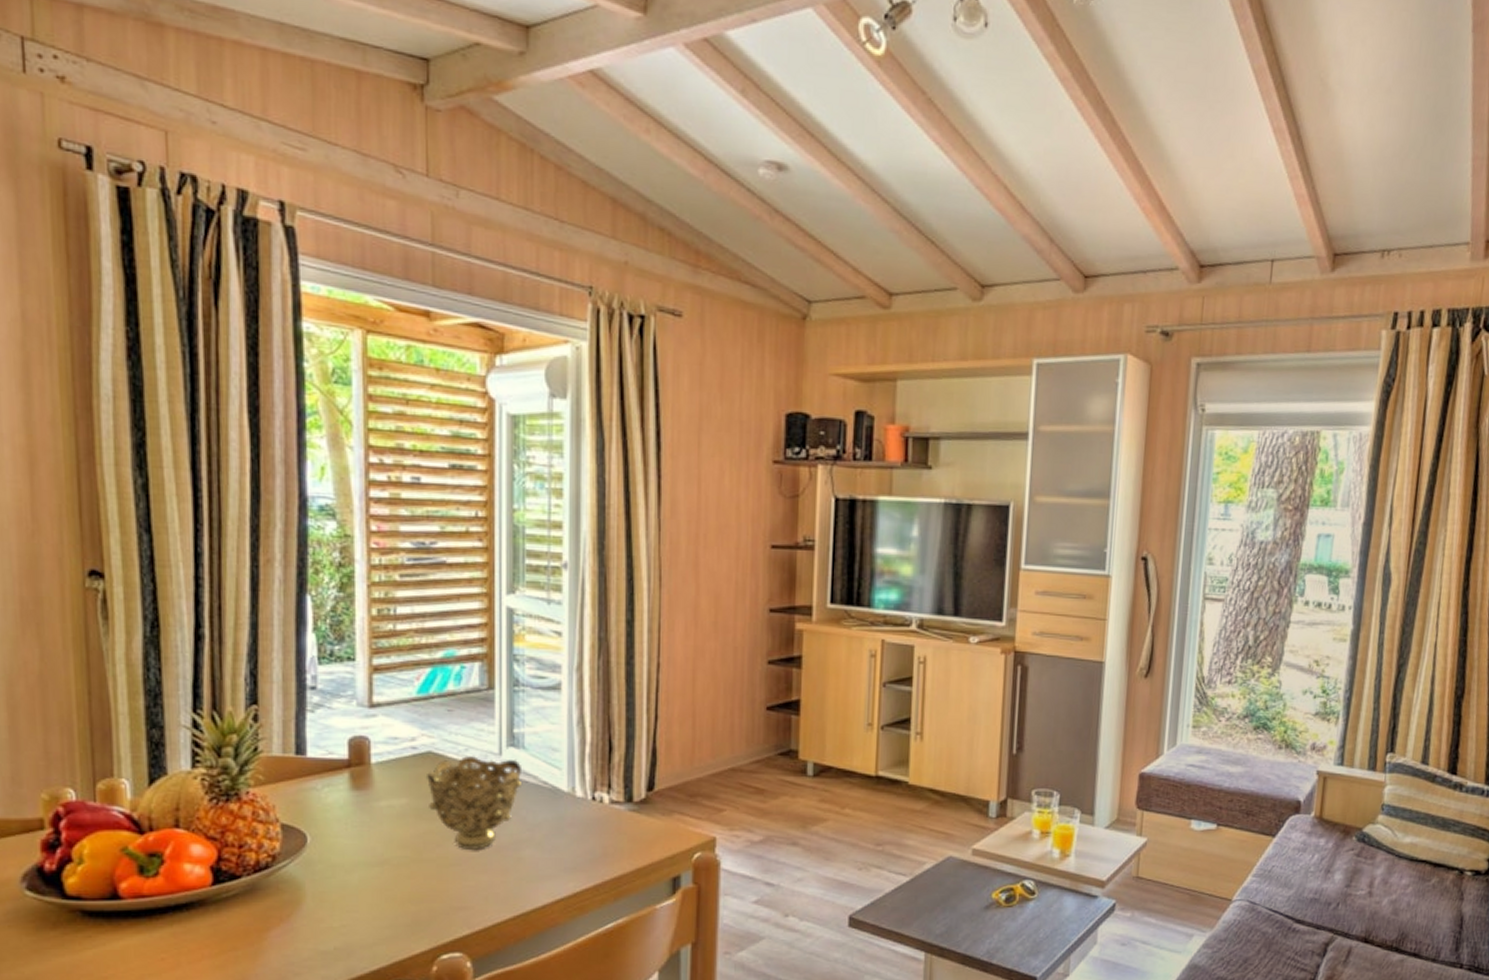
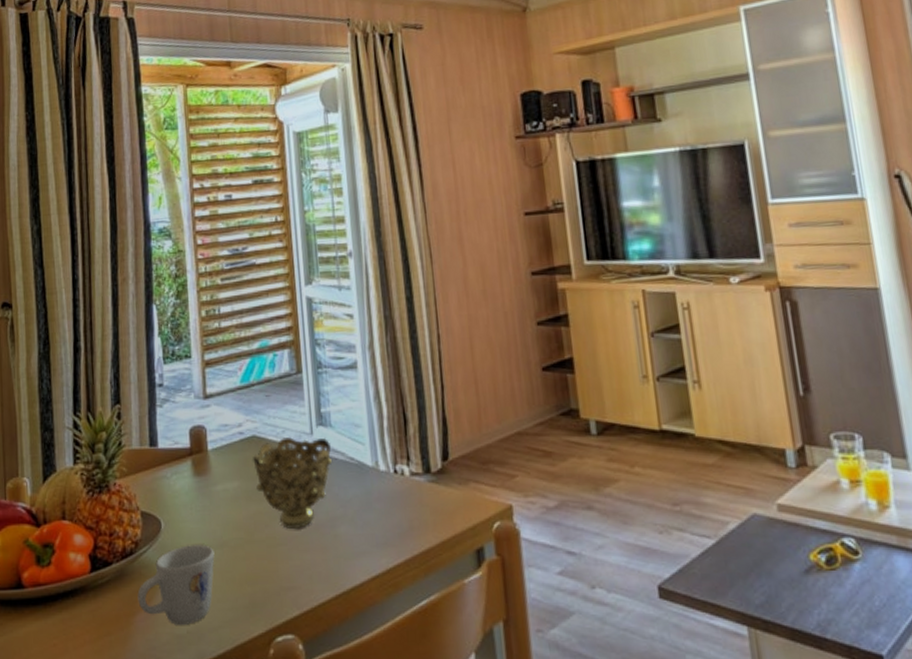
mug: none [273,861,373,941] -> present [137,545,215,625]

